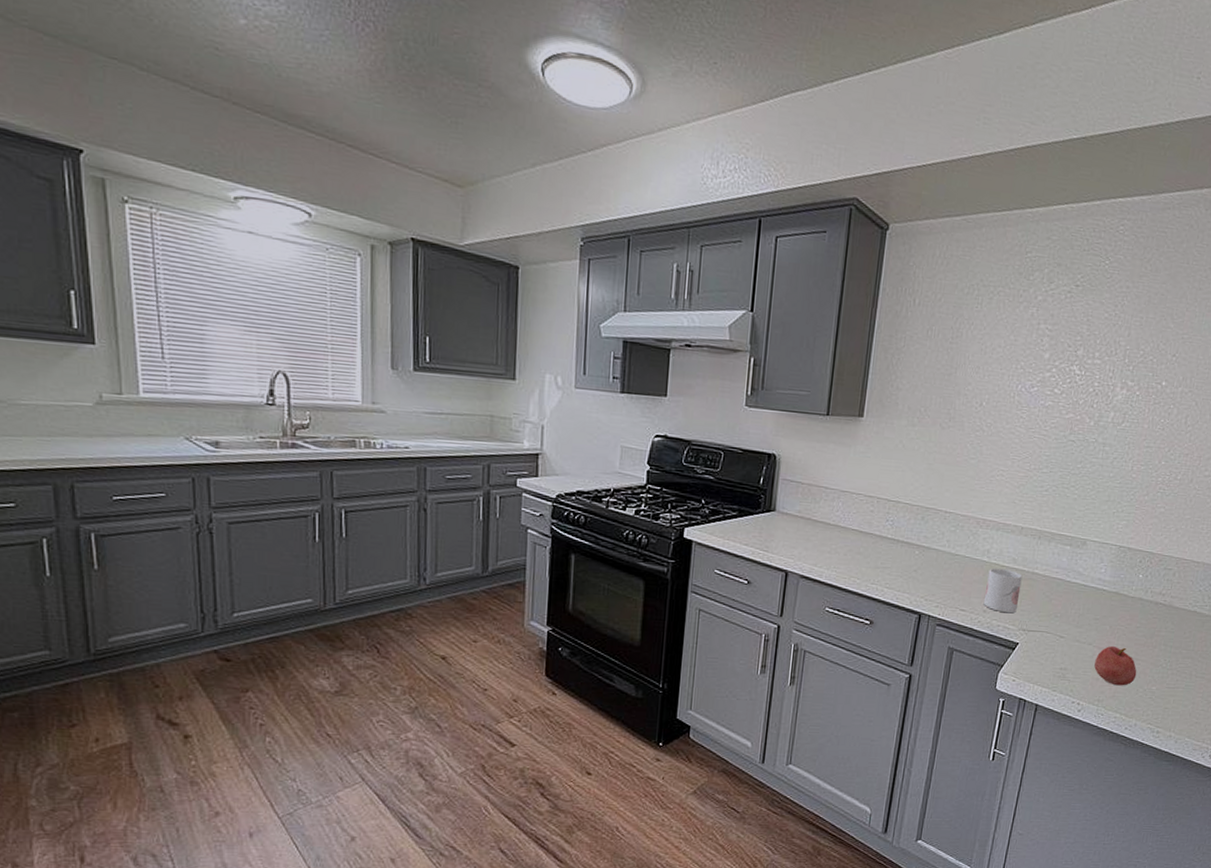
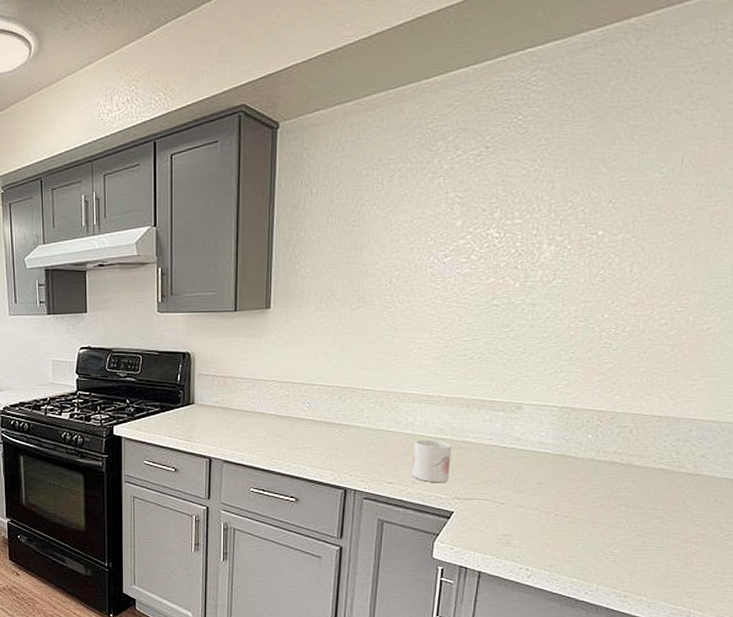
apple: present [1094,646,1137,686] -> none [542,510,594,550]

